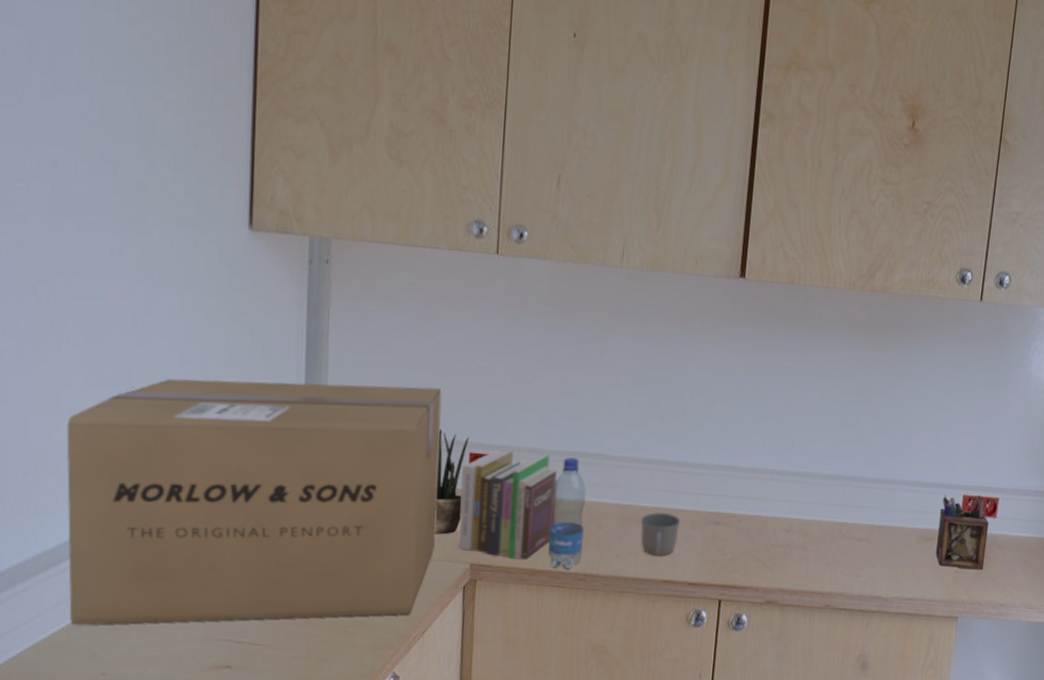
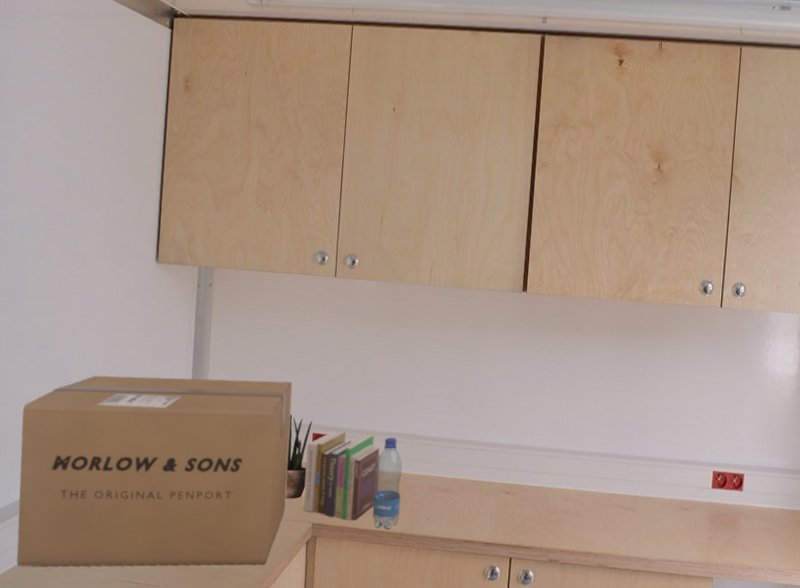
mug: present [640,512,681,556] -> none [445,483,478,520]
desk organizer: present [936,495,989,570] -> none [691,471,737,537]

